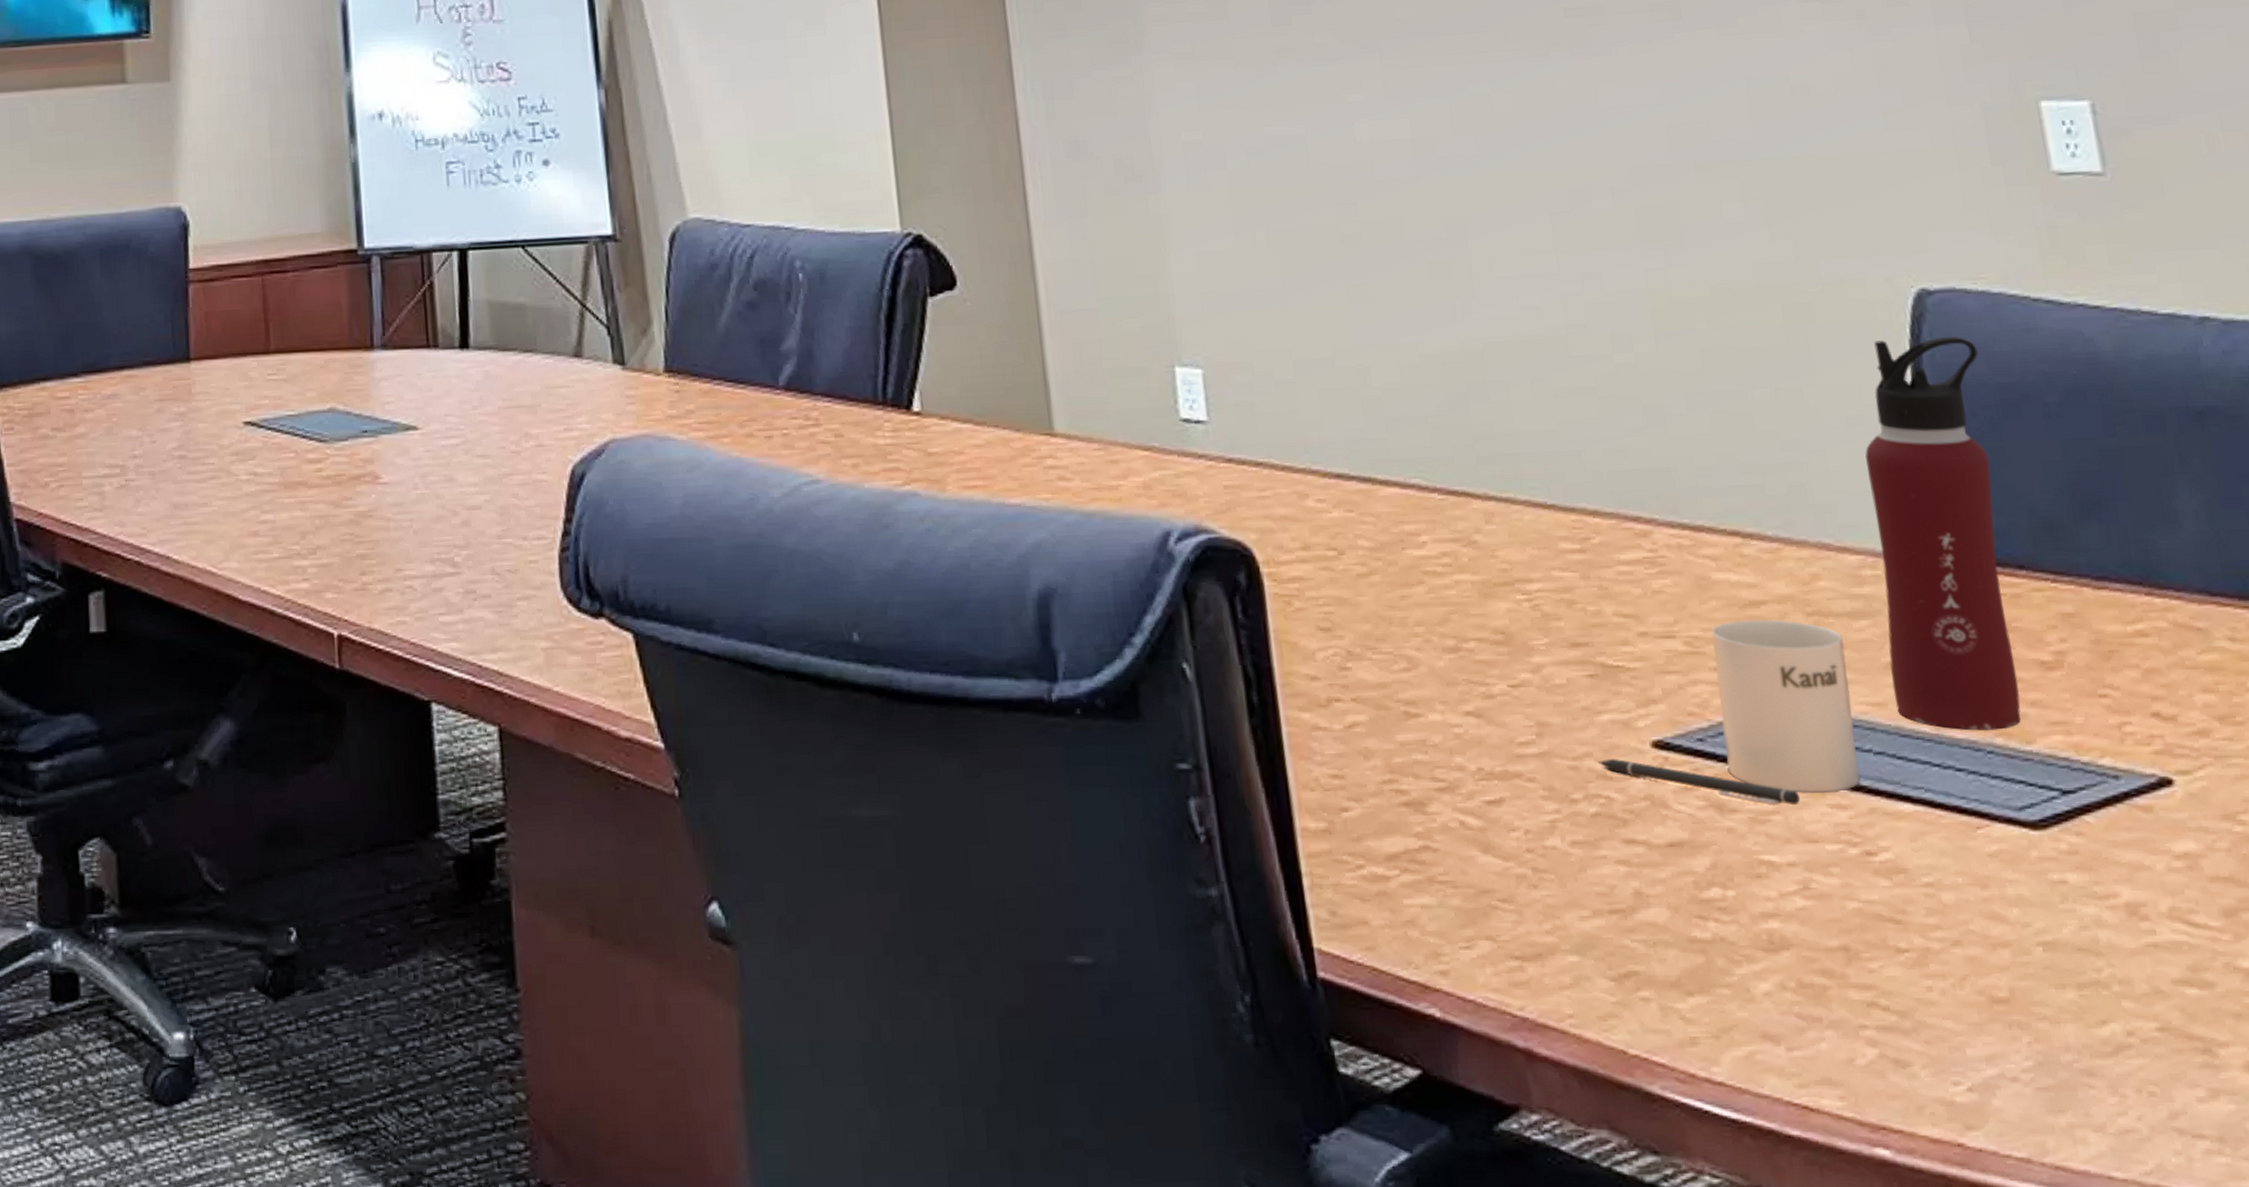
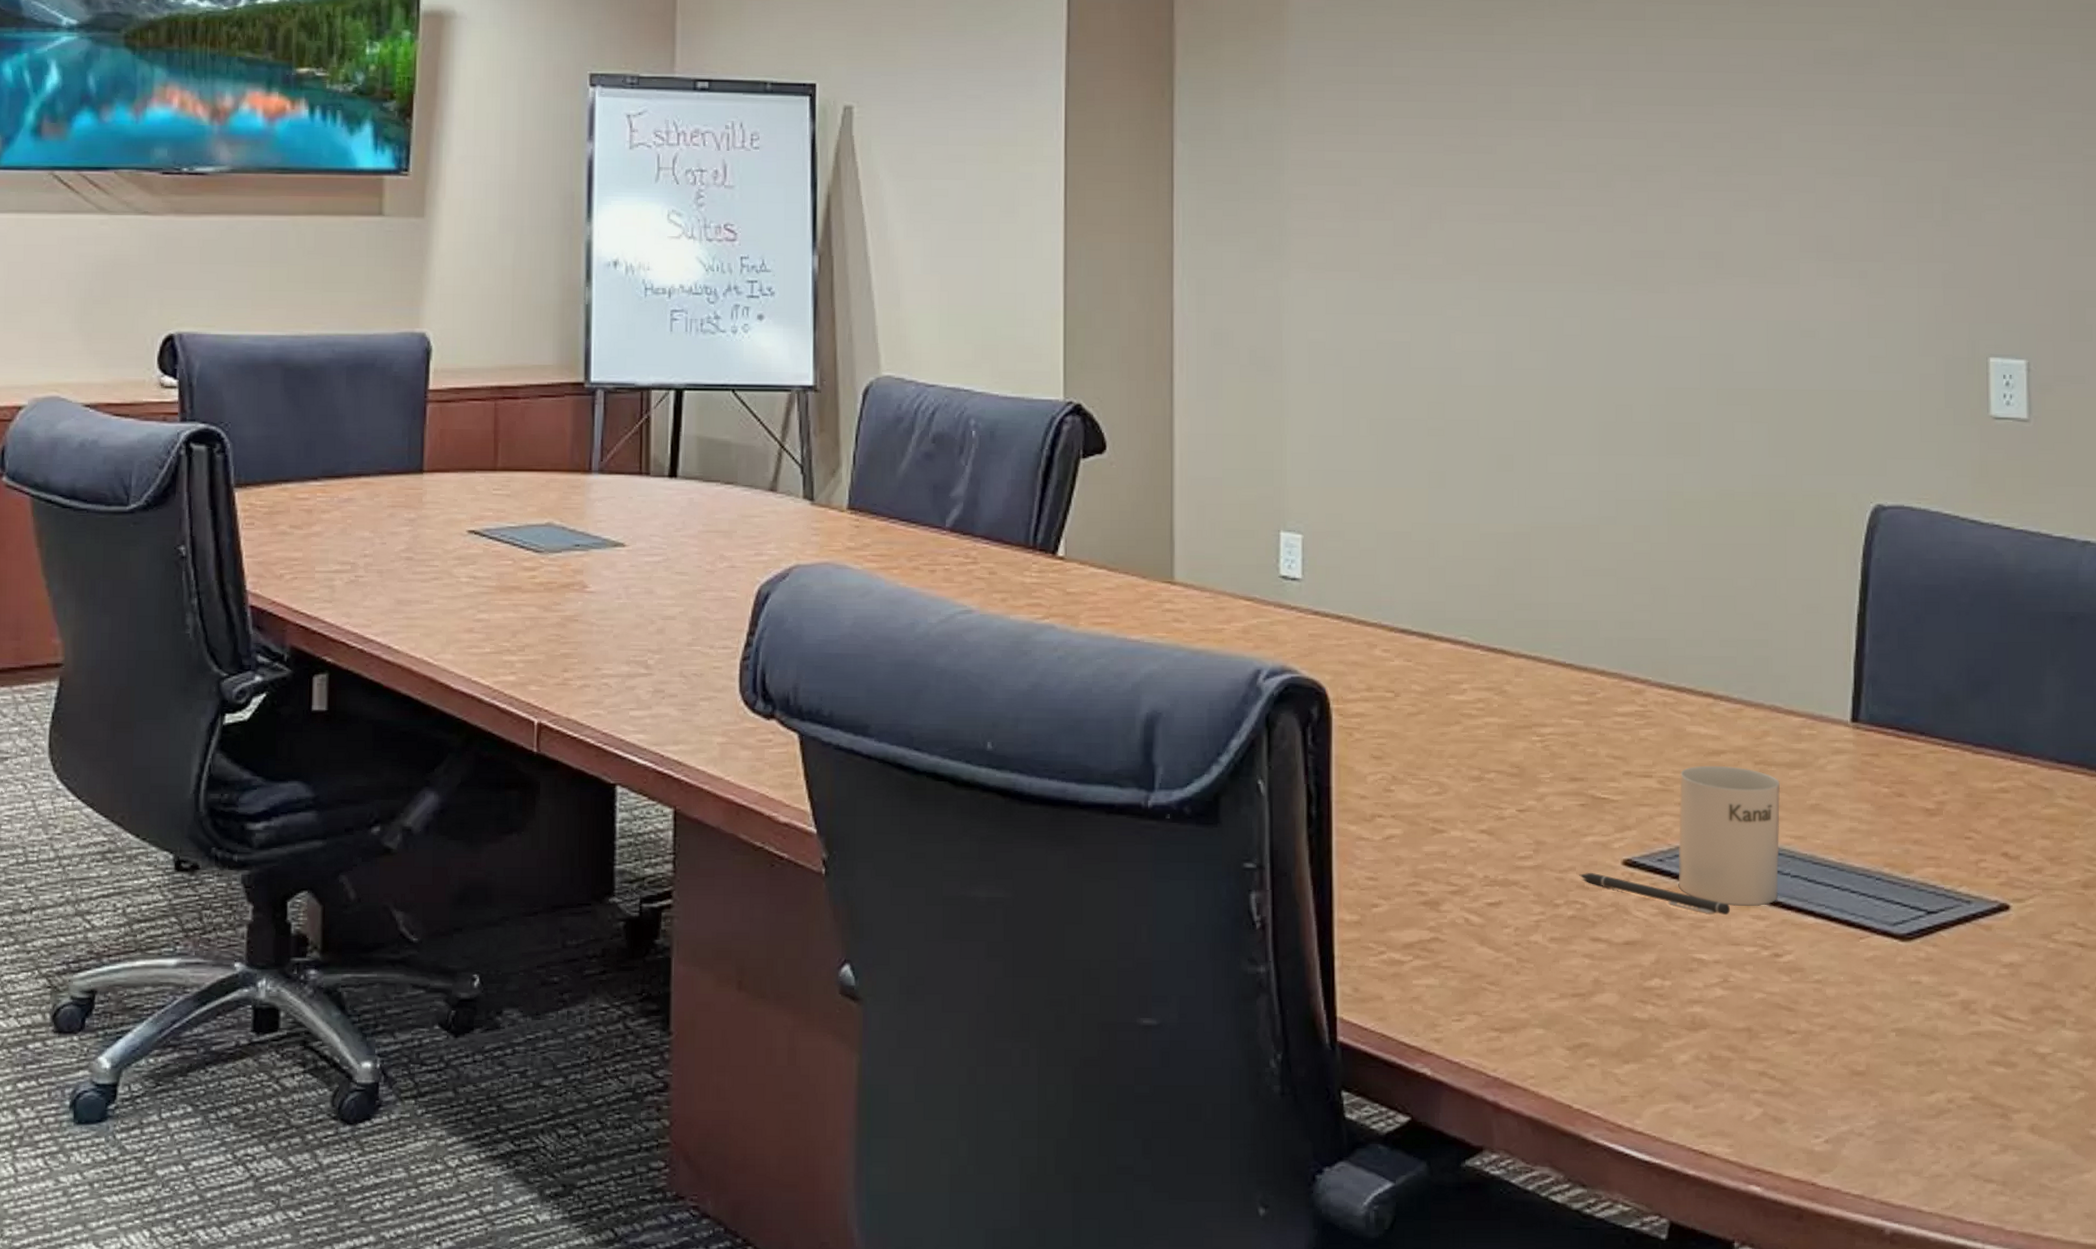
water bottle: present [1865,337,2021,732] -> none [1812,545,1914,863]

